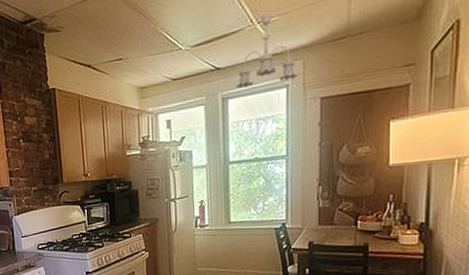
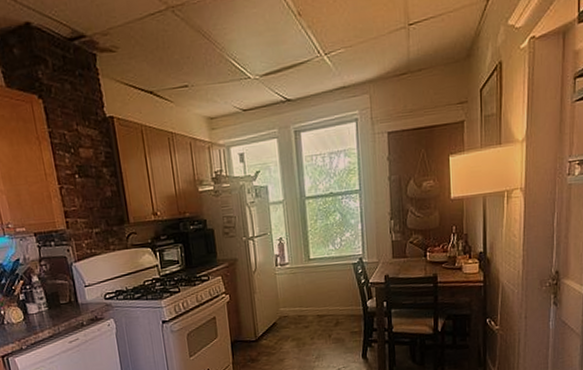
ceiling light fixture: present [235,13,299,89] -> none [307,45,366,121]

